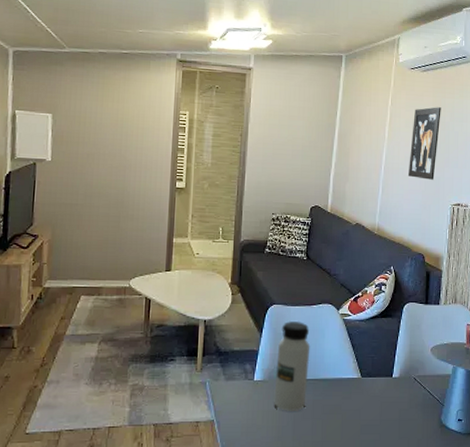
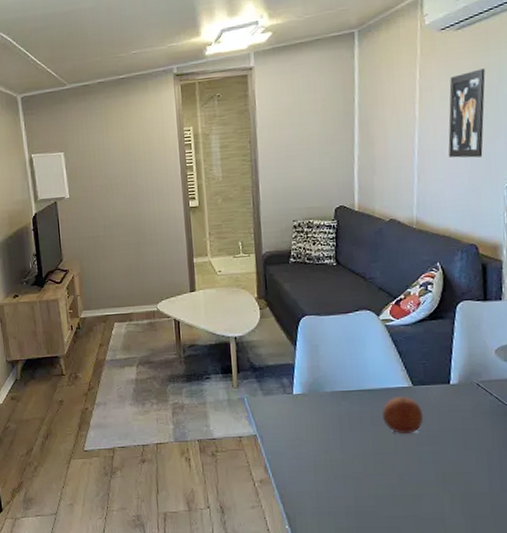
water bottle: present [274,321,311,411] -> none [315,331,352,424]
fruit: none [332,386,368,423] -> present [381,396,424,435]

